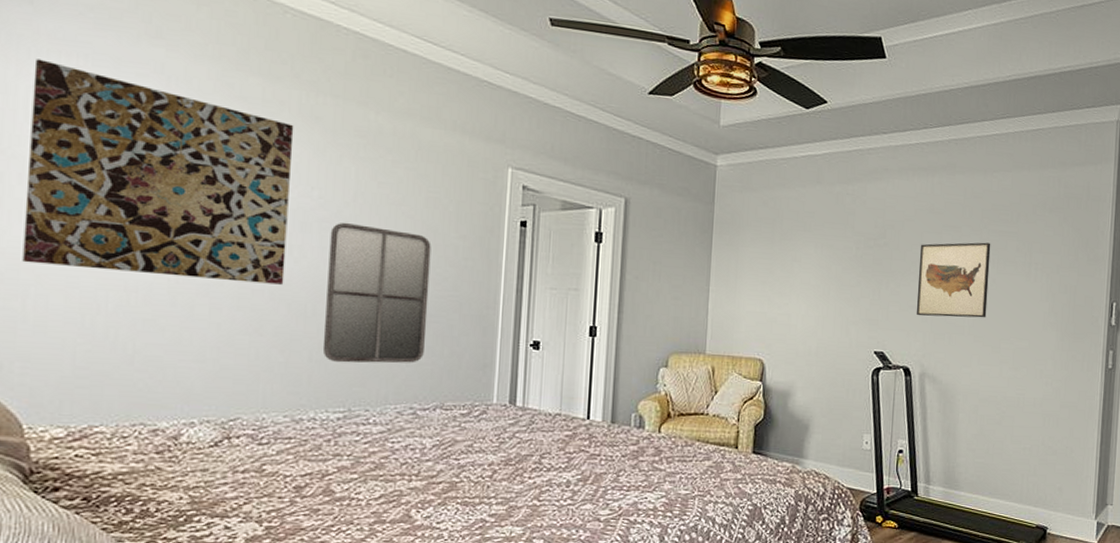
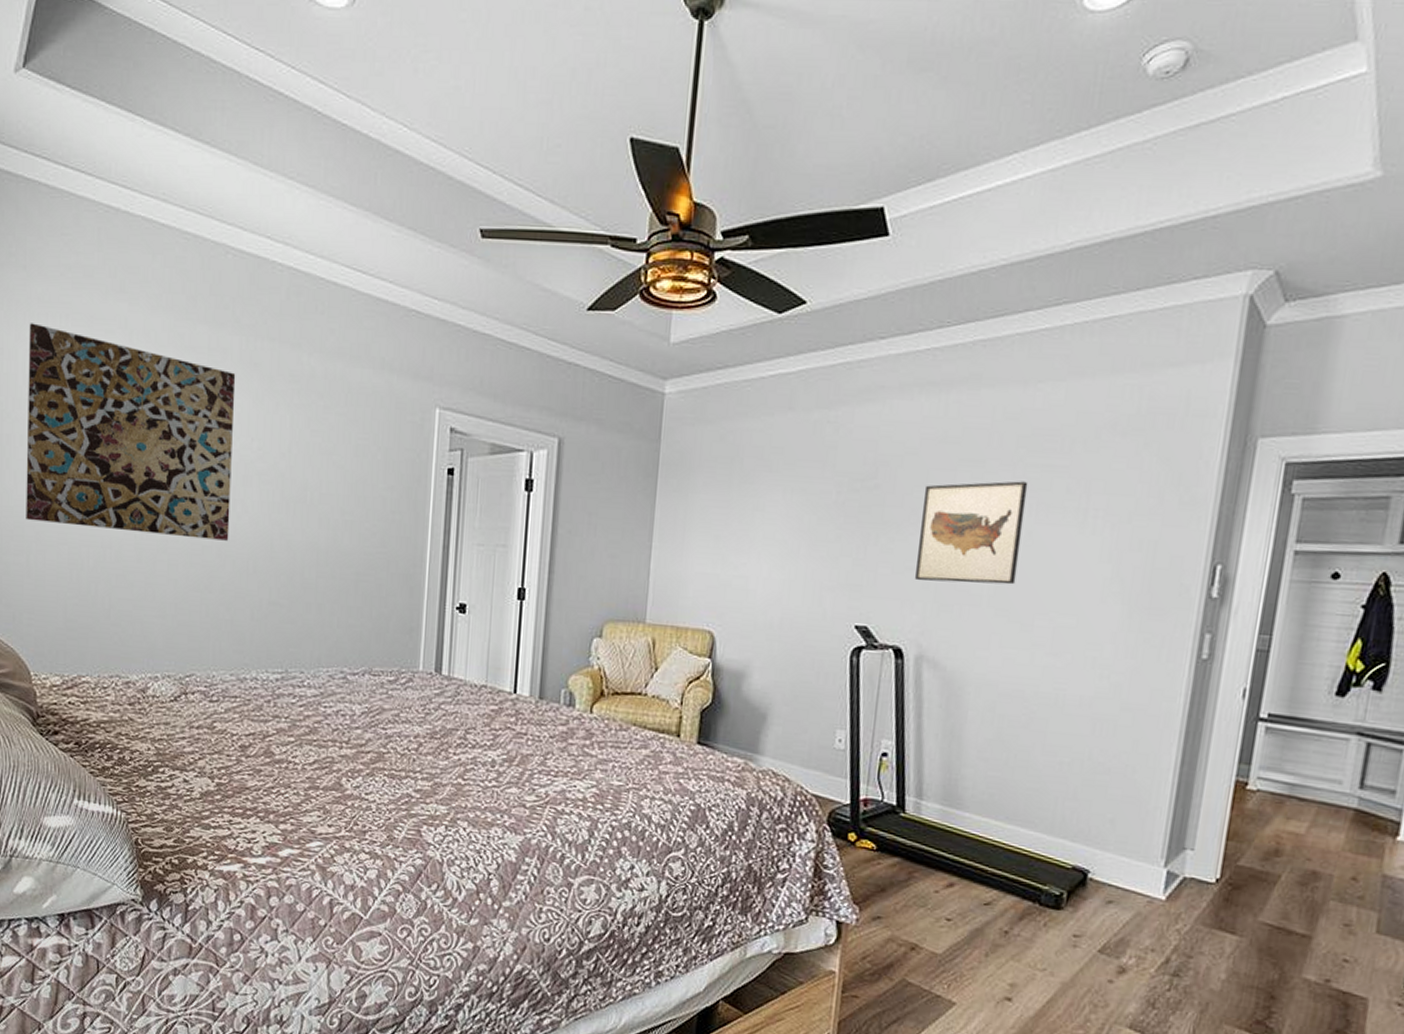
home mirror: present [322,222,431,364] -> none [262,474,361,625]

